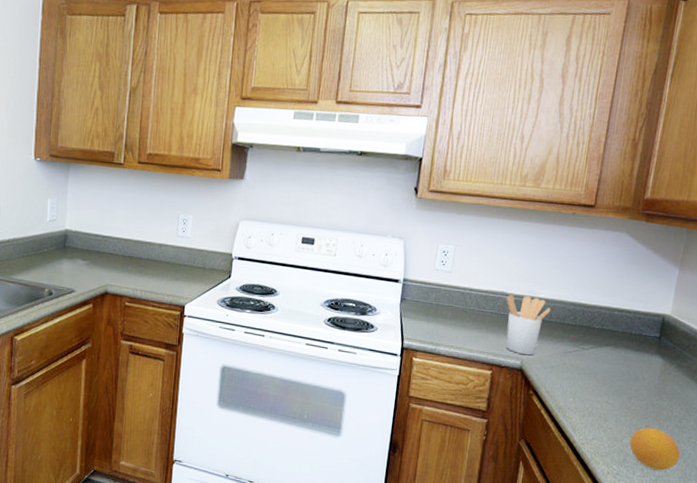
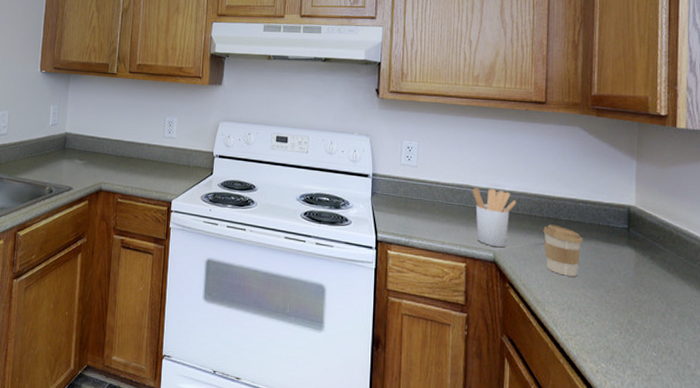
coffee cup: none [572,332,613,384] -> present [543,224,583,277]
fruit: present [629,428,680,471] -> none [614,322,669,369]

